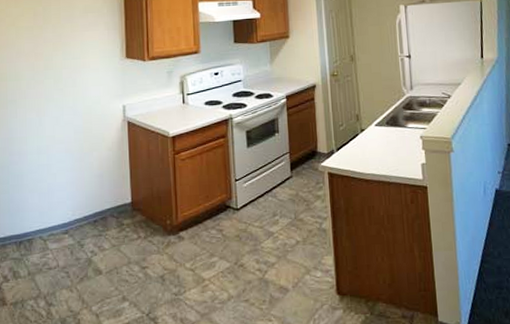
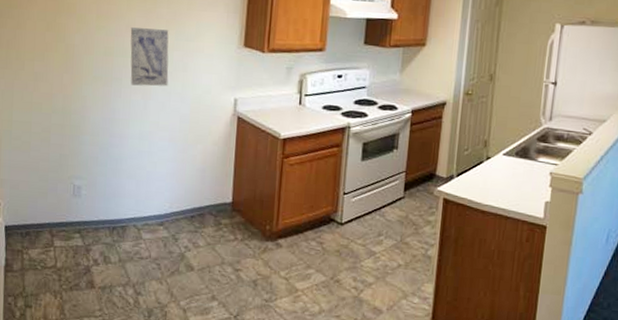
wall art: none [20,52,60,105] -> present [130,27,169,87]

